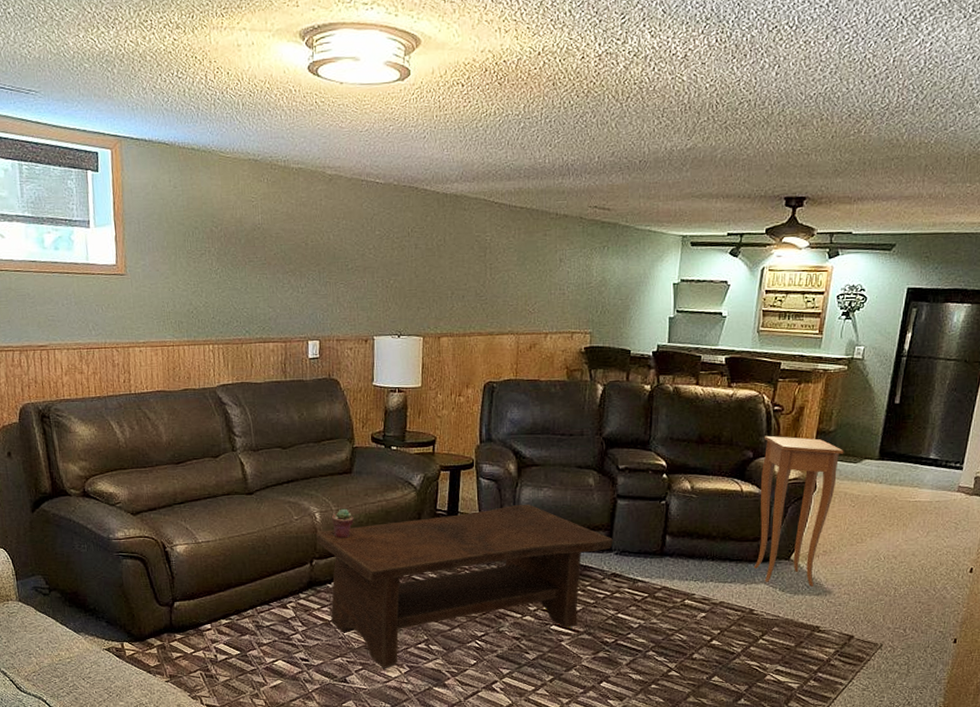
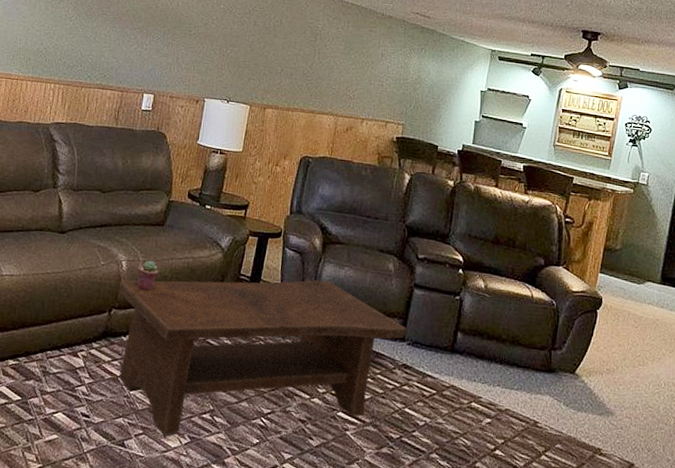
side table: present [753,435,844,587] -> none [540,245,629,405]

